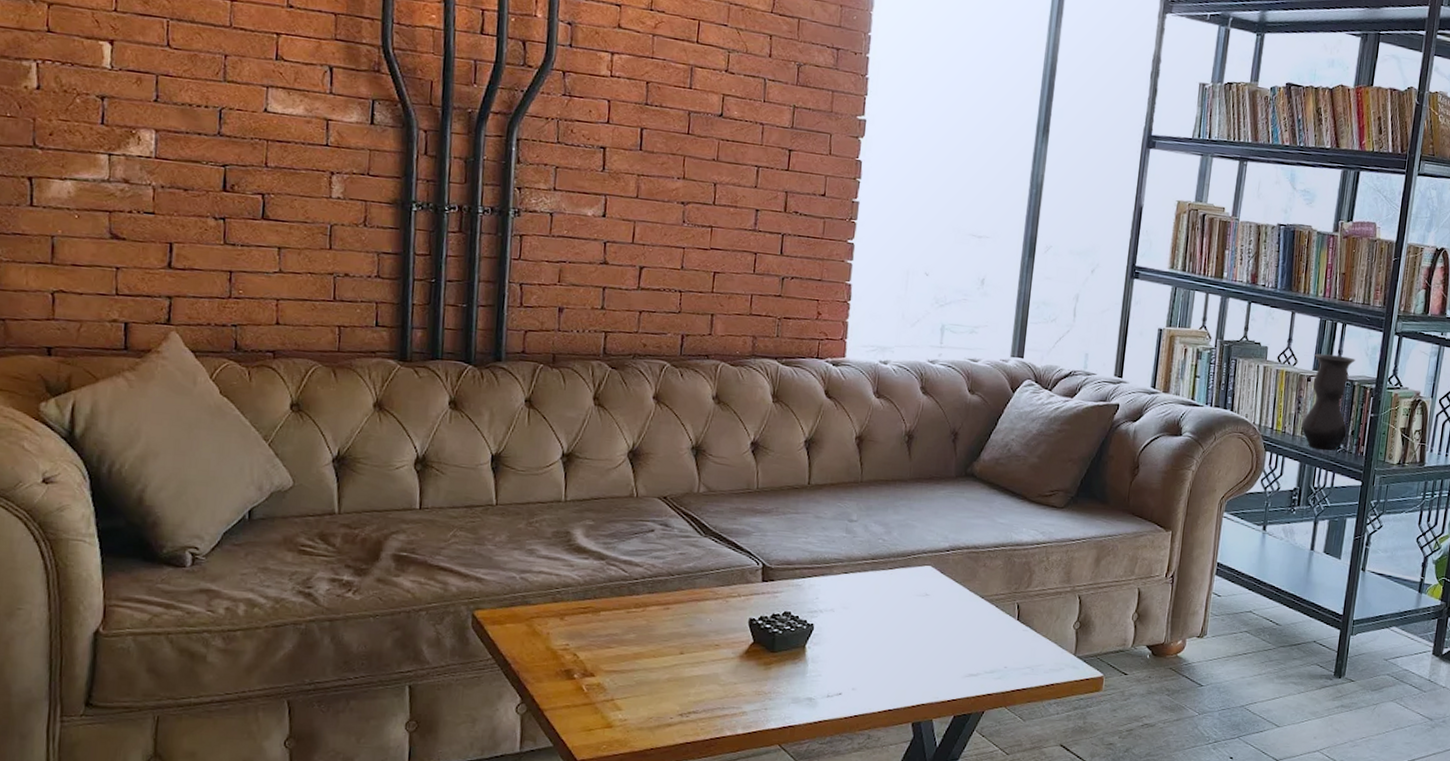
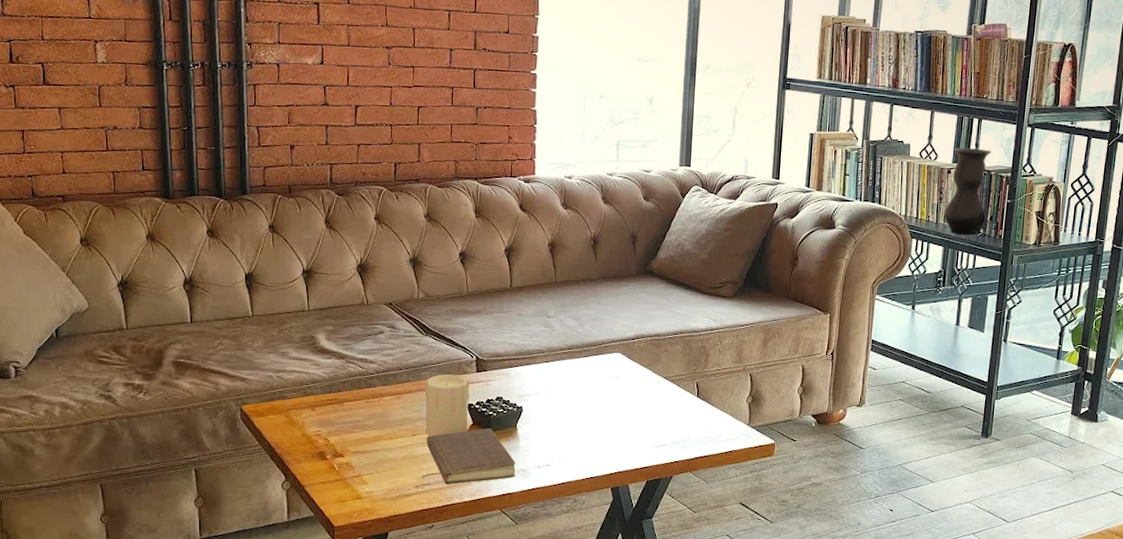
book: none [688,648,802,714] -> present [422,428,516,485]
candle: none [696,582,753,656] -> present [424,374,470,437]

